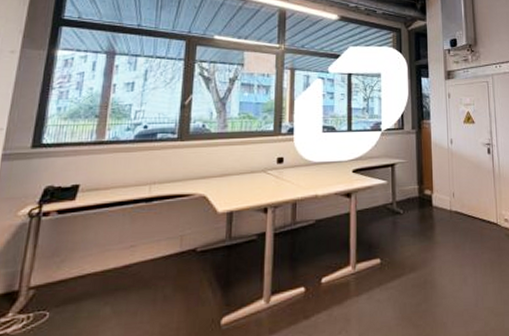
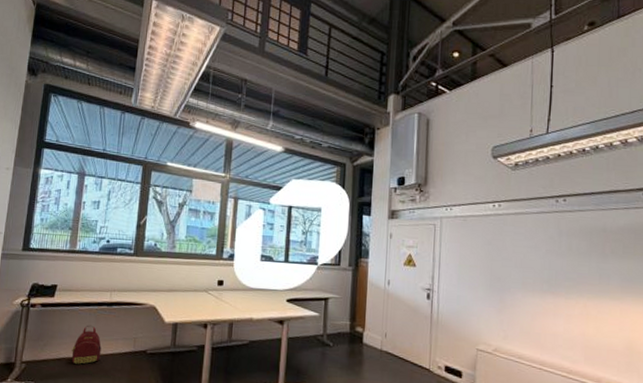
backpack: none [99,228,139,280] -> present [72,325,102,365]

